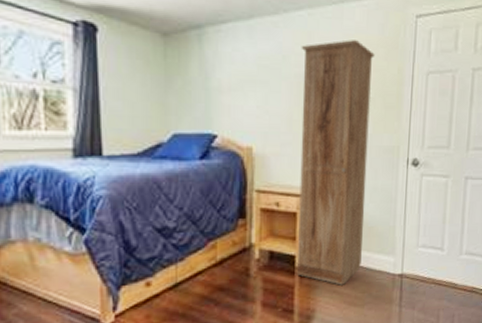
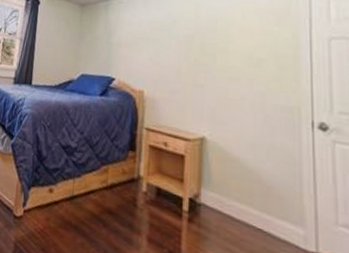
cabinet: present [297,40,375,285] -> none [185,8,264,245]

